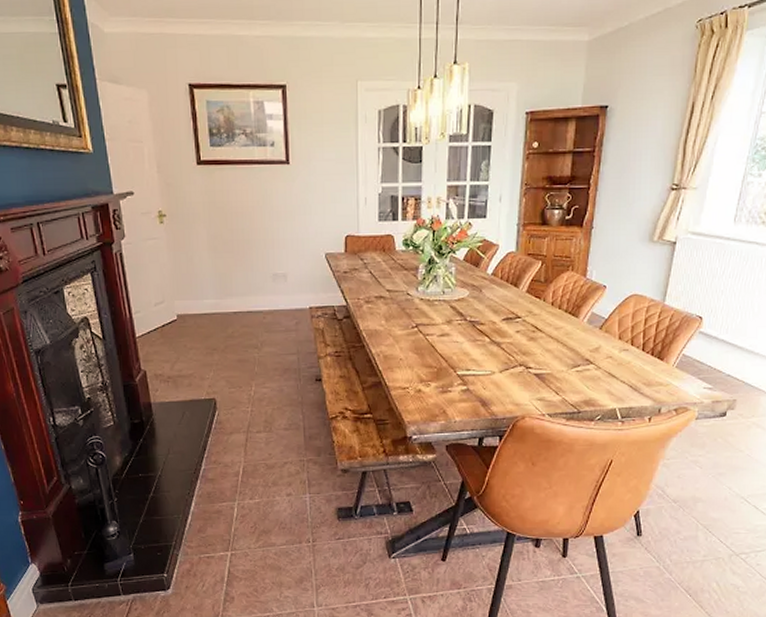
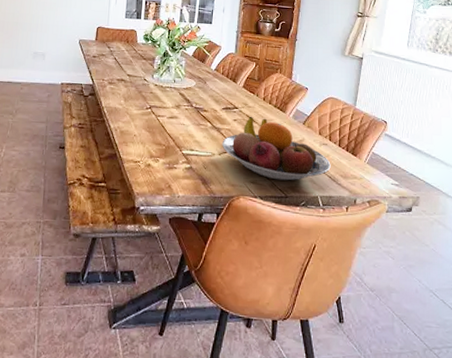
fruit bowl: none [503,325,632,395] -> present [222,116,331,181]

